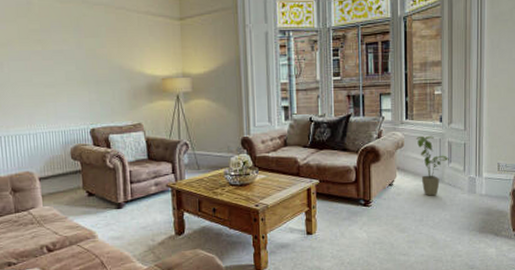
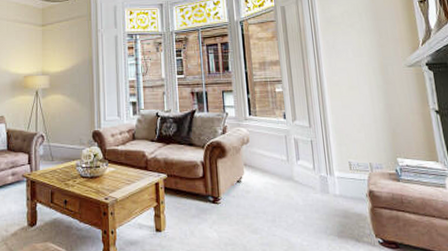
house plant: present [416,135,449,196] -> none [261,132,297,195]

